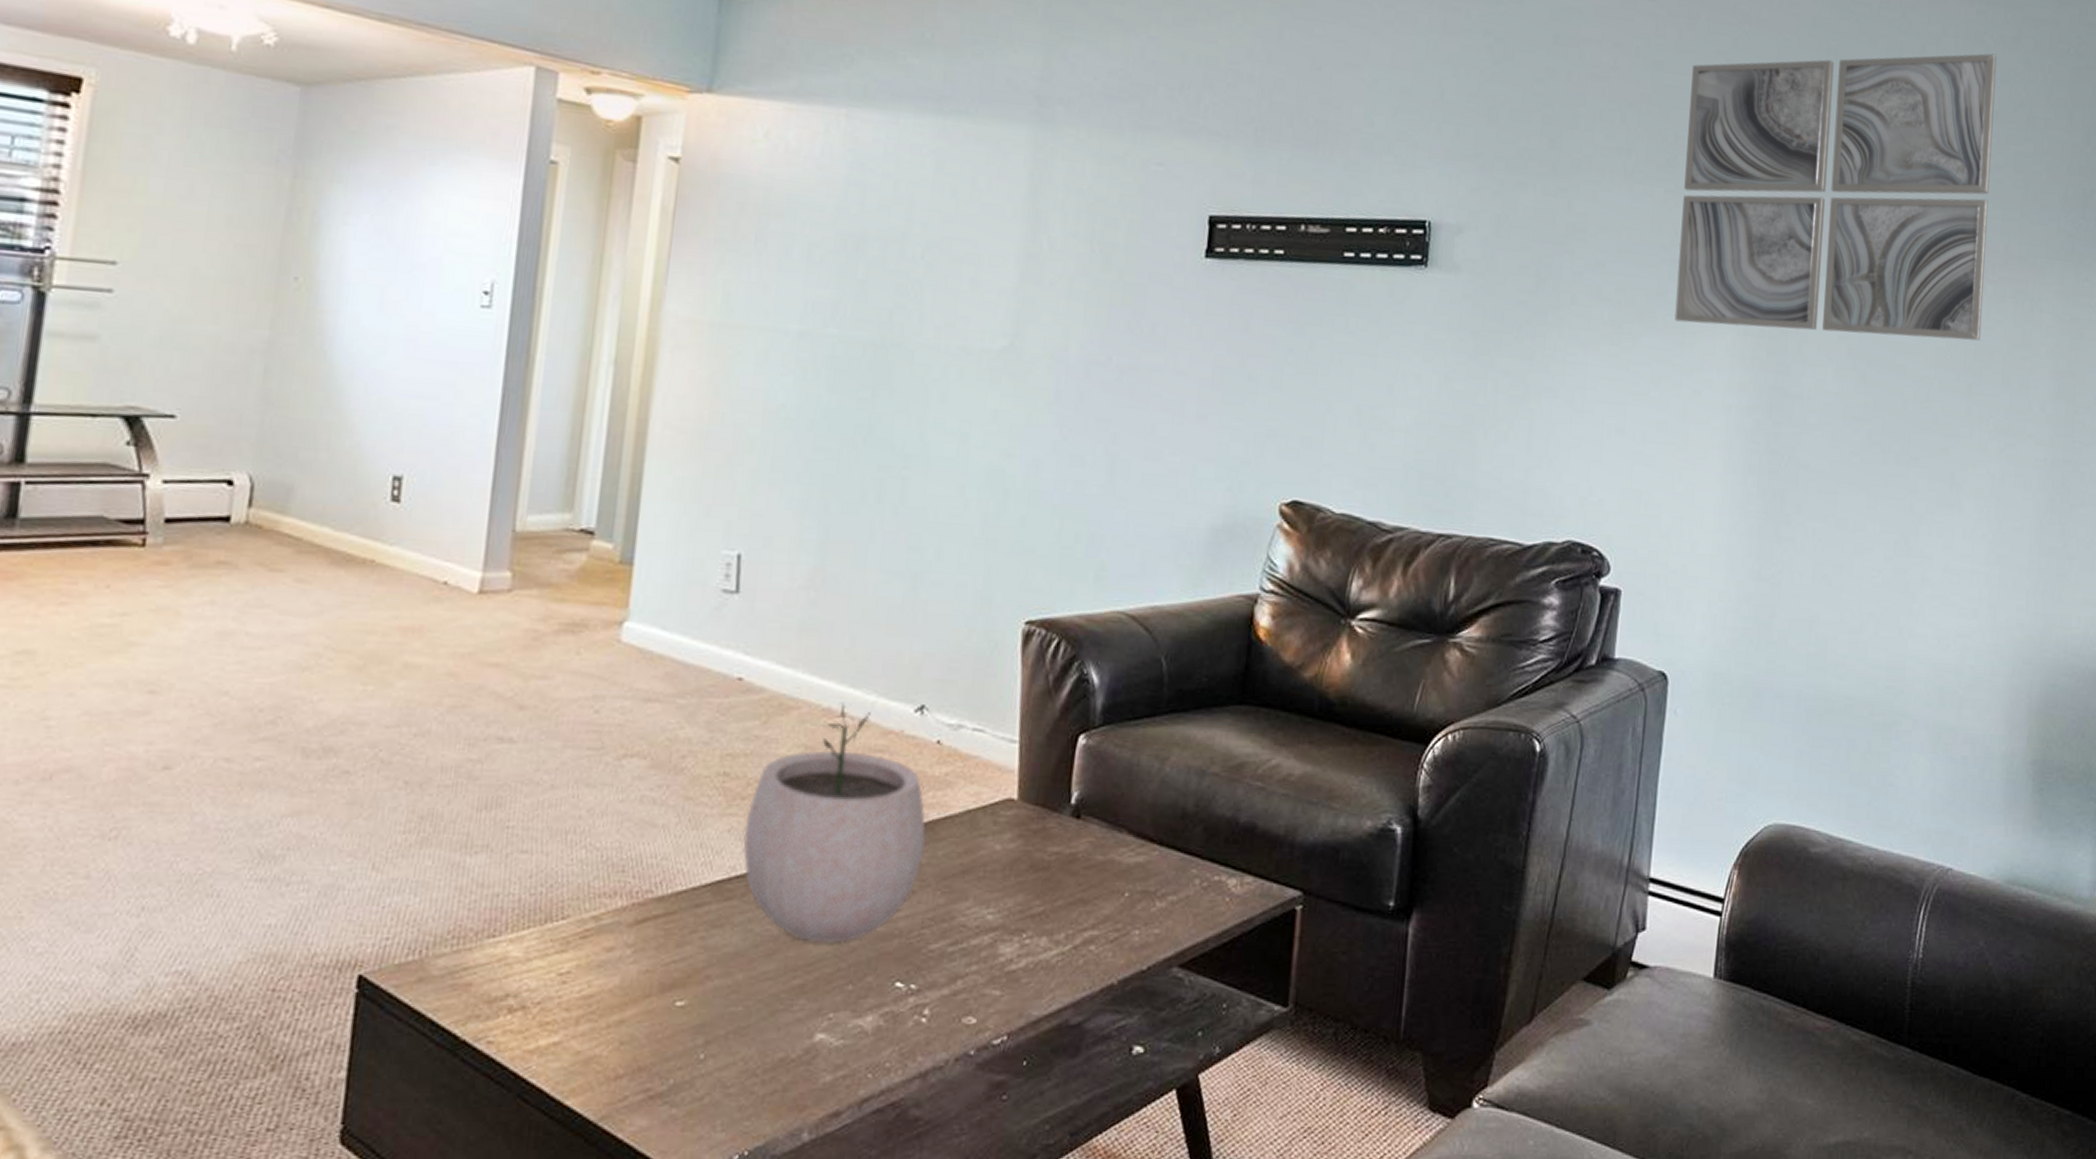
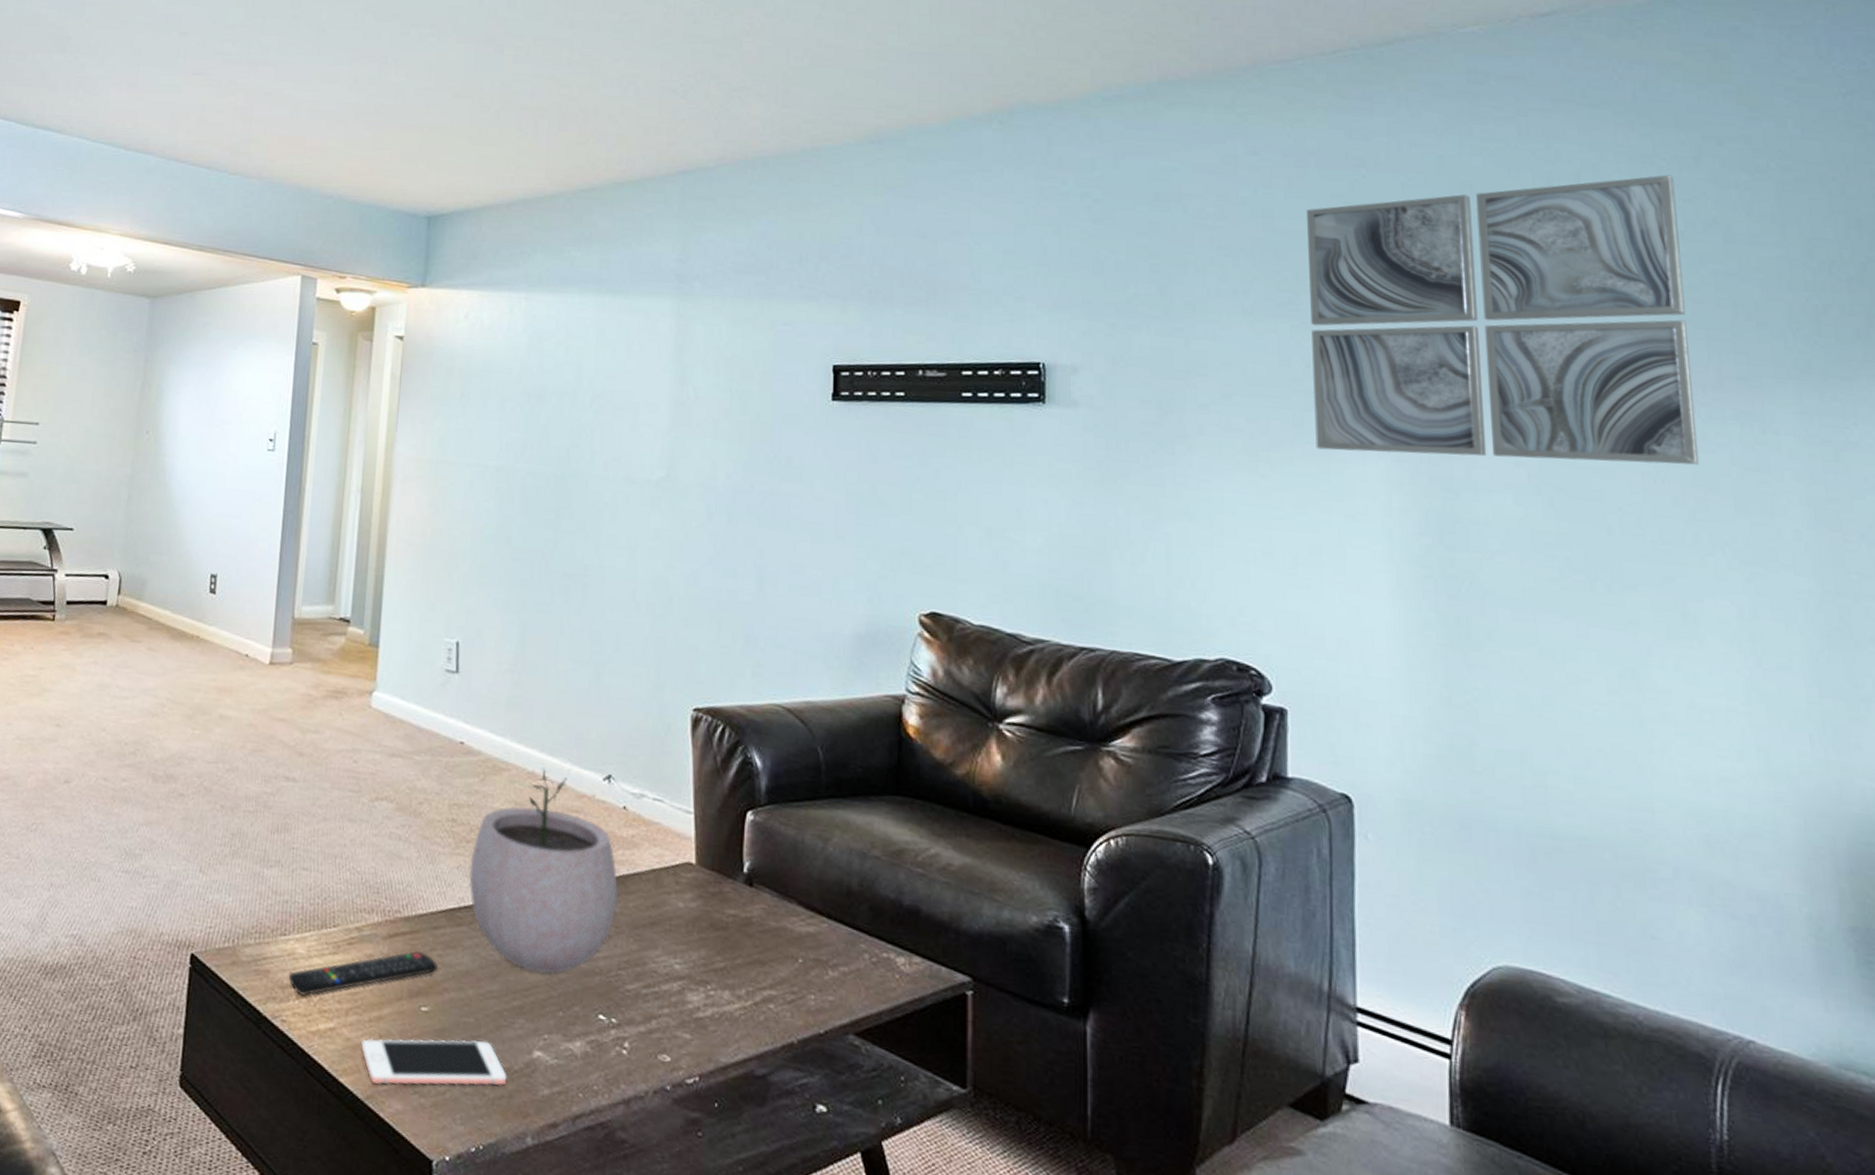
remote control: none [497,935,700,1010] -> present [288,950,439,997]
cell phone: none [595,1031,782,1102] -> present [361,1038,507,1086]

